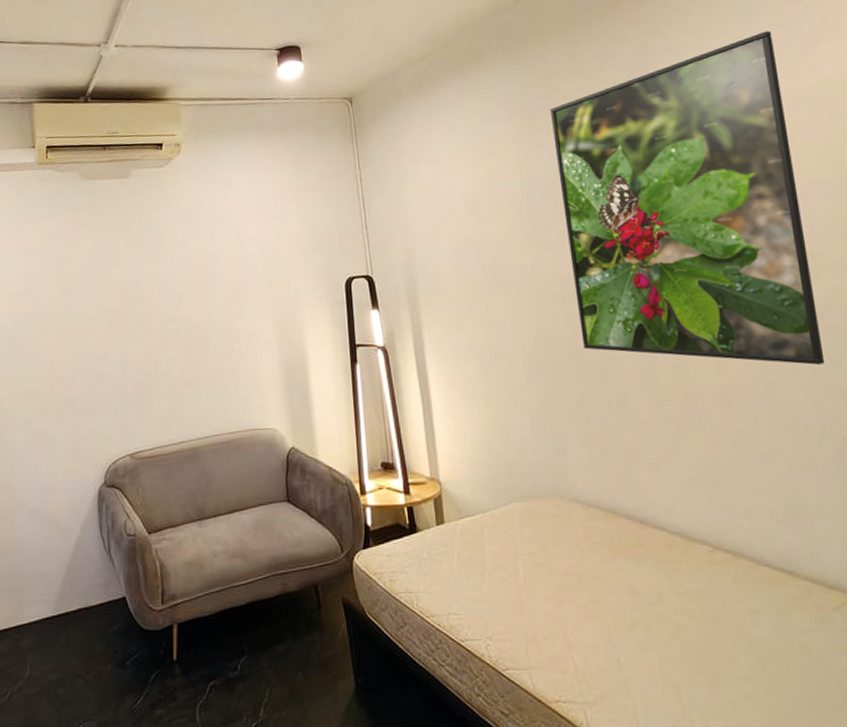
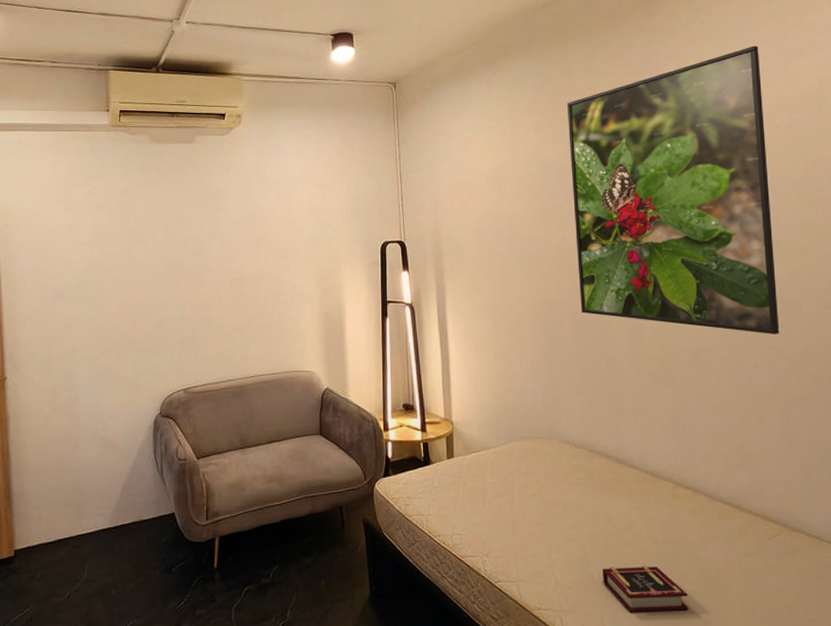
book: none [631,646,741,703] -> present [602,565,689,612]

